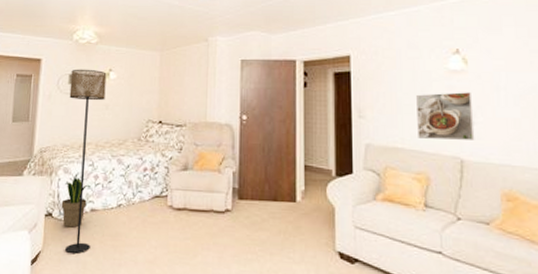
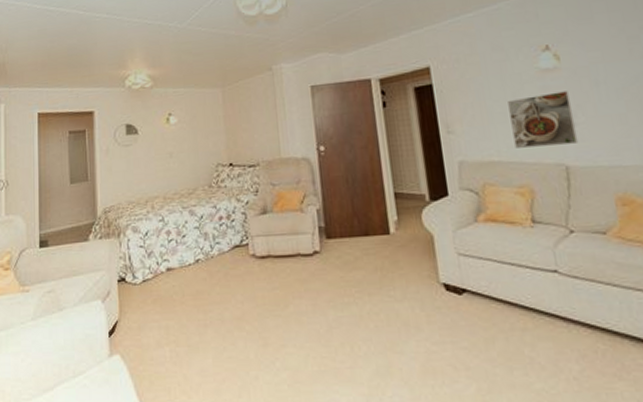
potted plant: present [61,177,90,228] -> none [133,235,163,291]
floor lamp: present [65,69,107,253] -> none [127,116,171,319]

